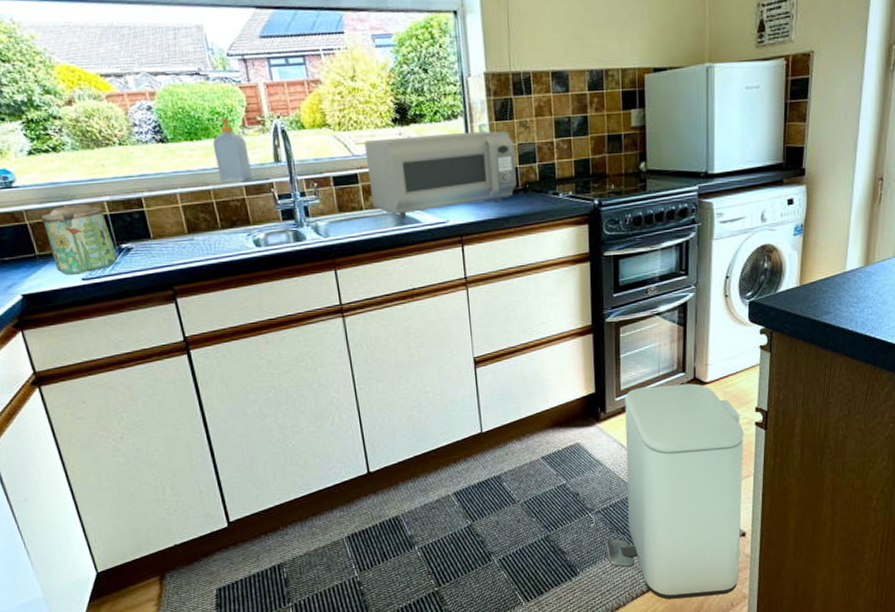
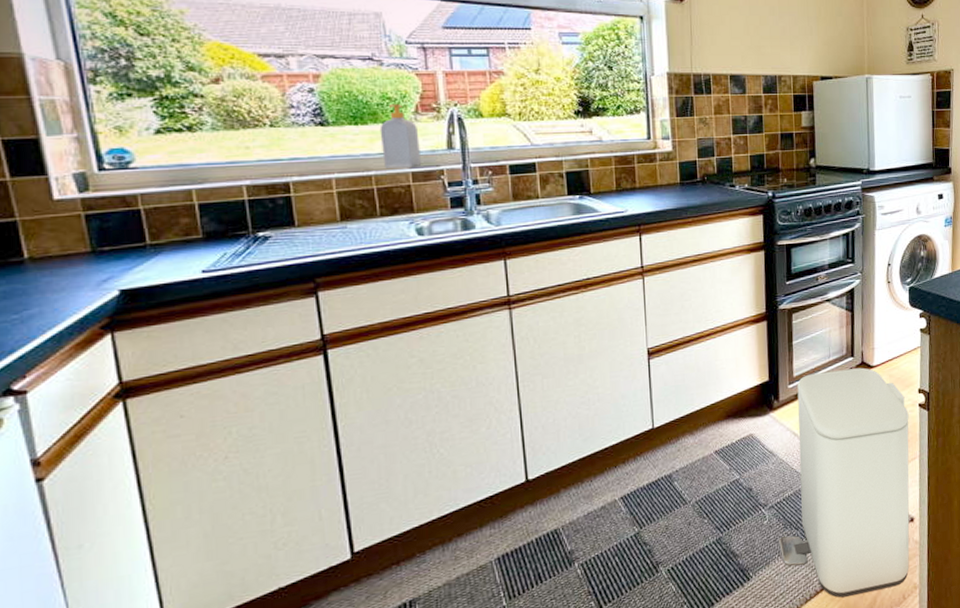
canister: present [41,204,119,275] -> none [161,188,252,267]
microwave: present [364,131,517,218] -> none [544,126,696,207]

